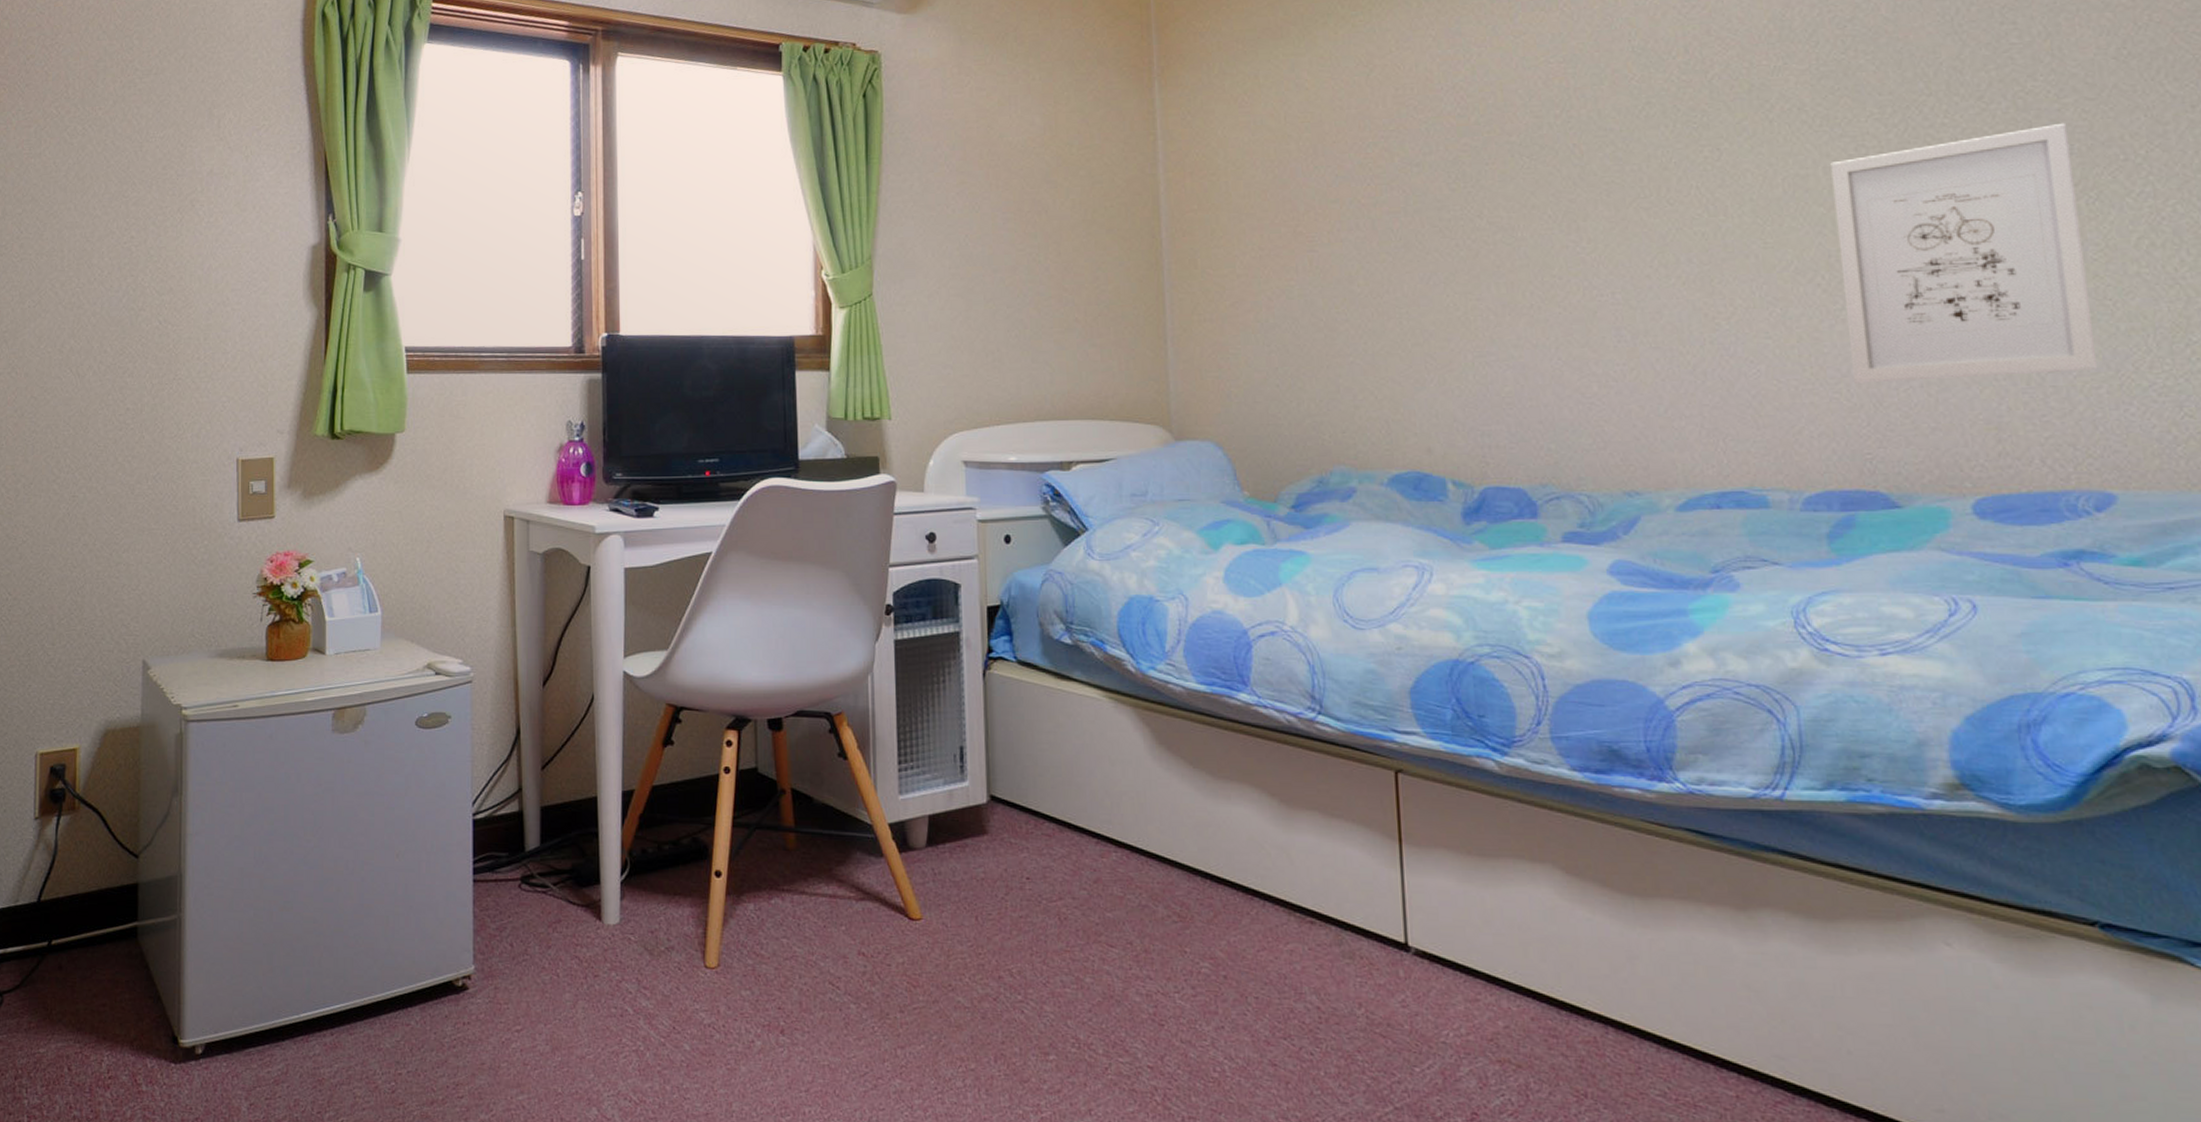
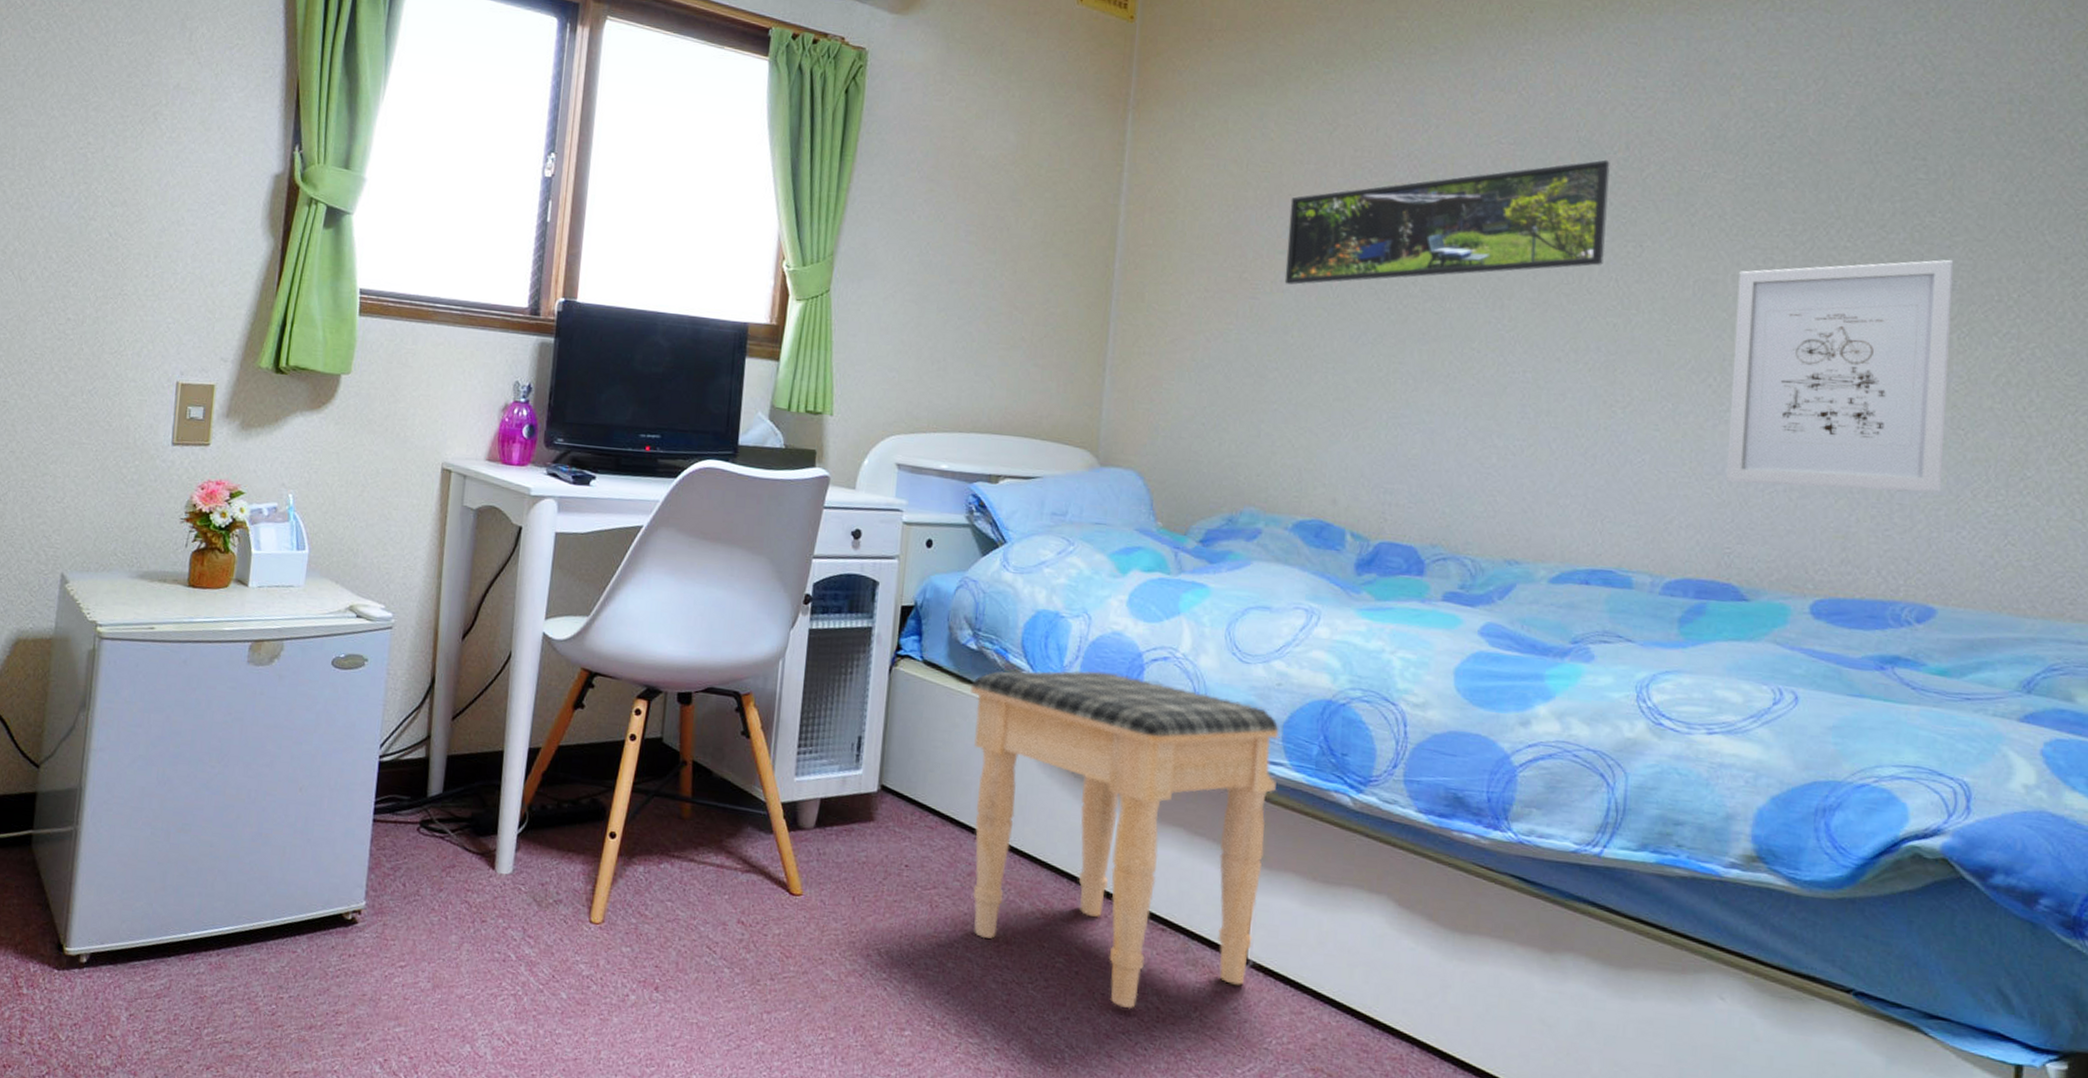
footstool: none [1071,654,1412,1012] -> present [970,670,1280,1009]
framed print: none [1336,66,1680,233] -> present [1284,159,1610,285]

